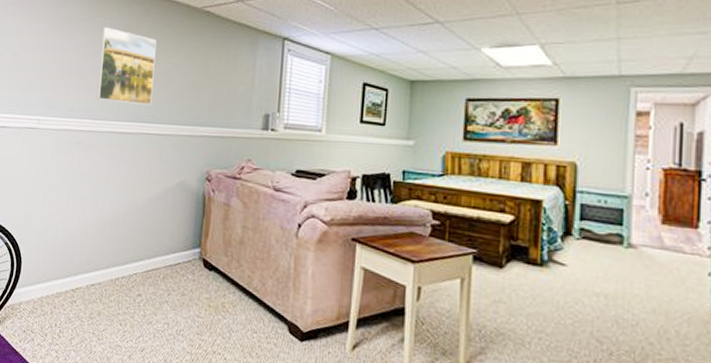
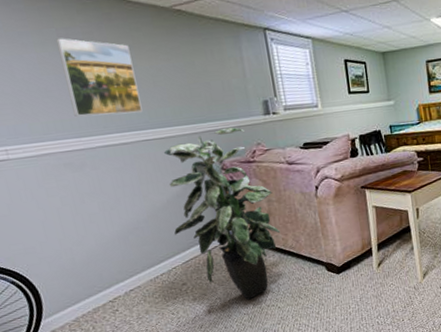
indoor plant: none [144,136,250,338] -> present [163,127,281,301]

